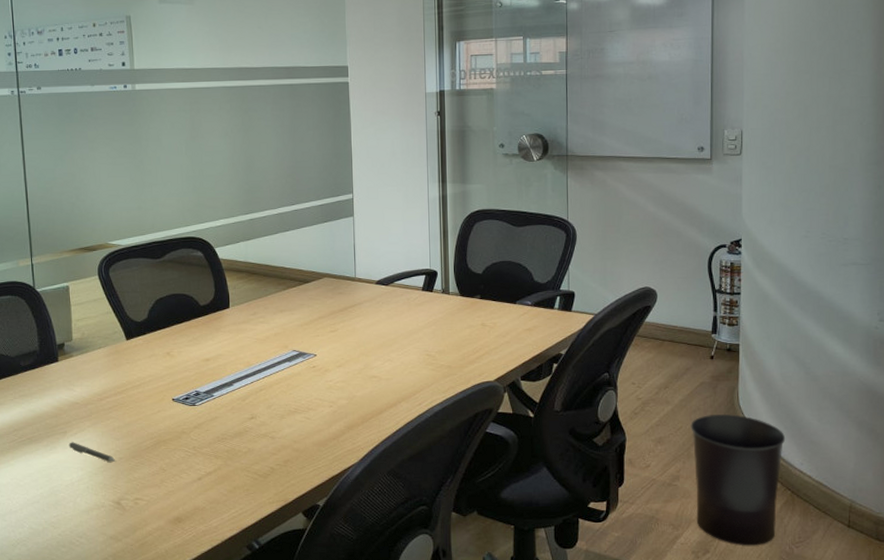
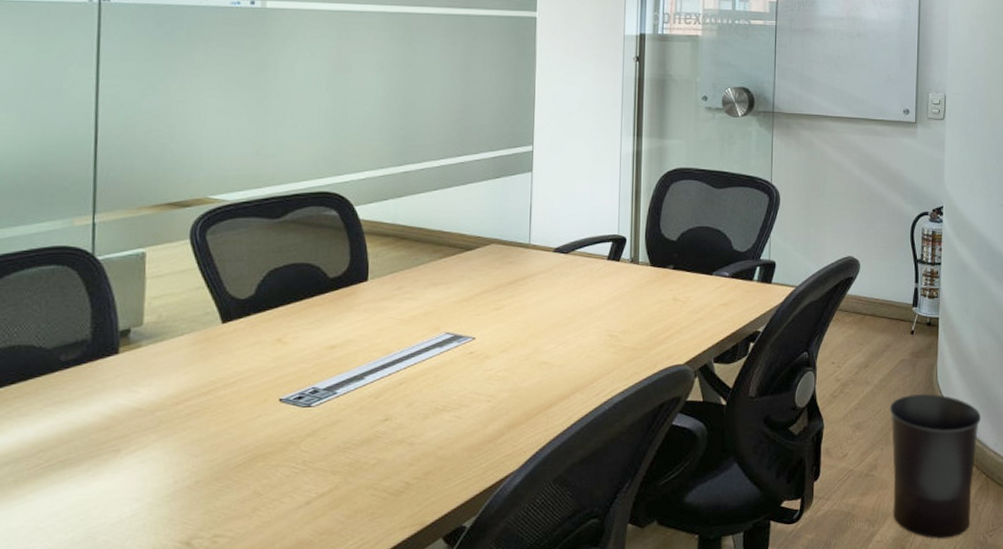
pen: present [68,442,116,463] -> none [121,463,190,489]

